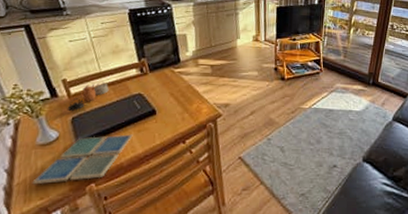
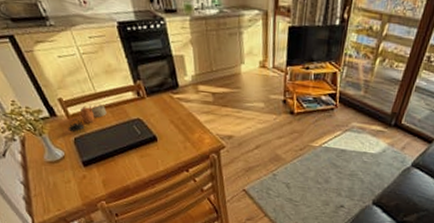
drink coaster: present [32,134,133,185] -> none [48,158,136,198]

